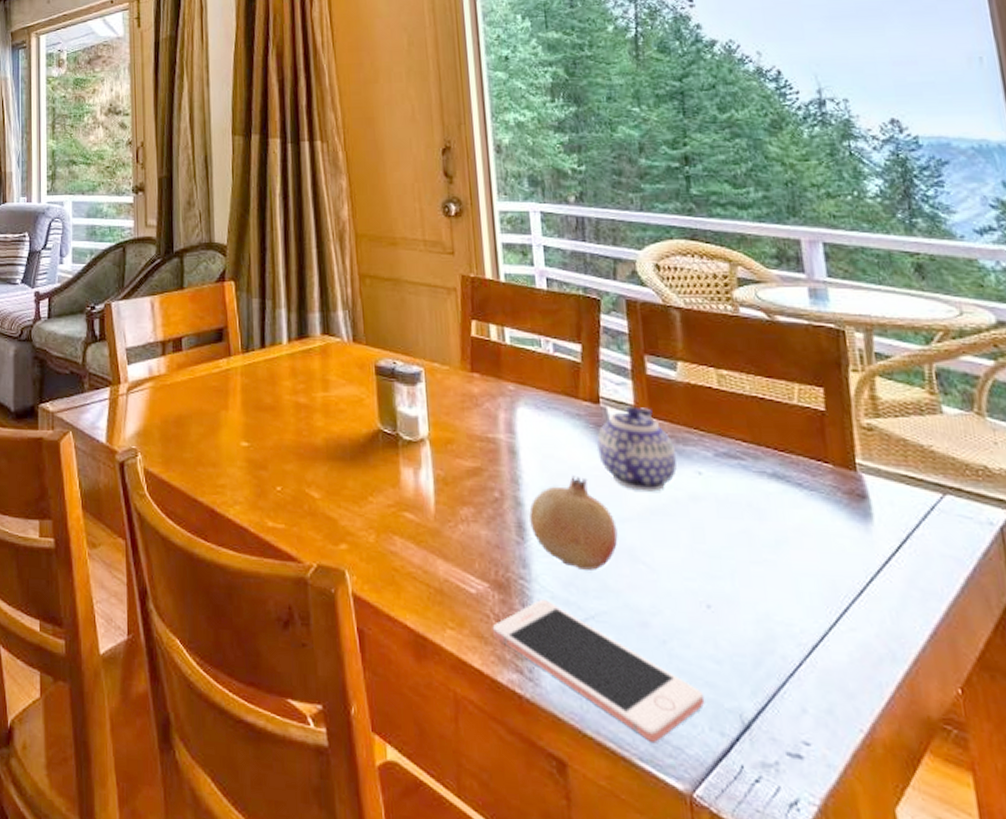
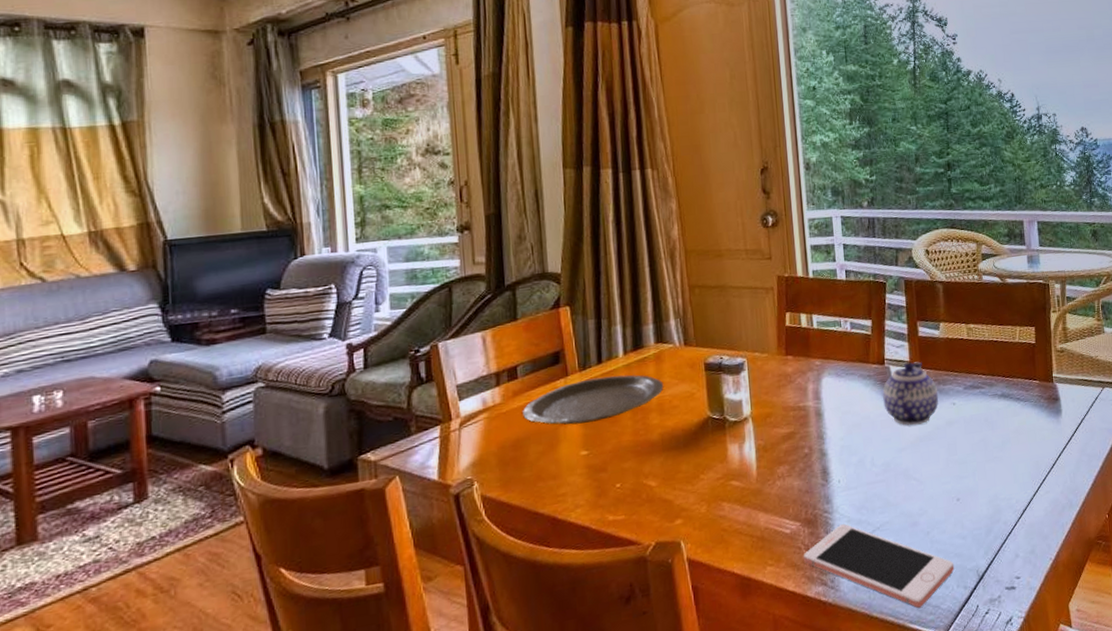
plate: none [186,363,330,411] -> present [523,375,664,425]
fruit: present [529,475,618,570] -> none [832,423,897,495]

